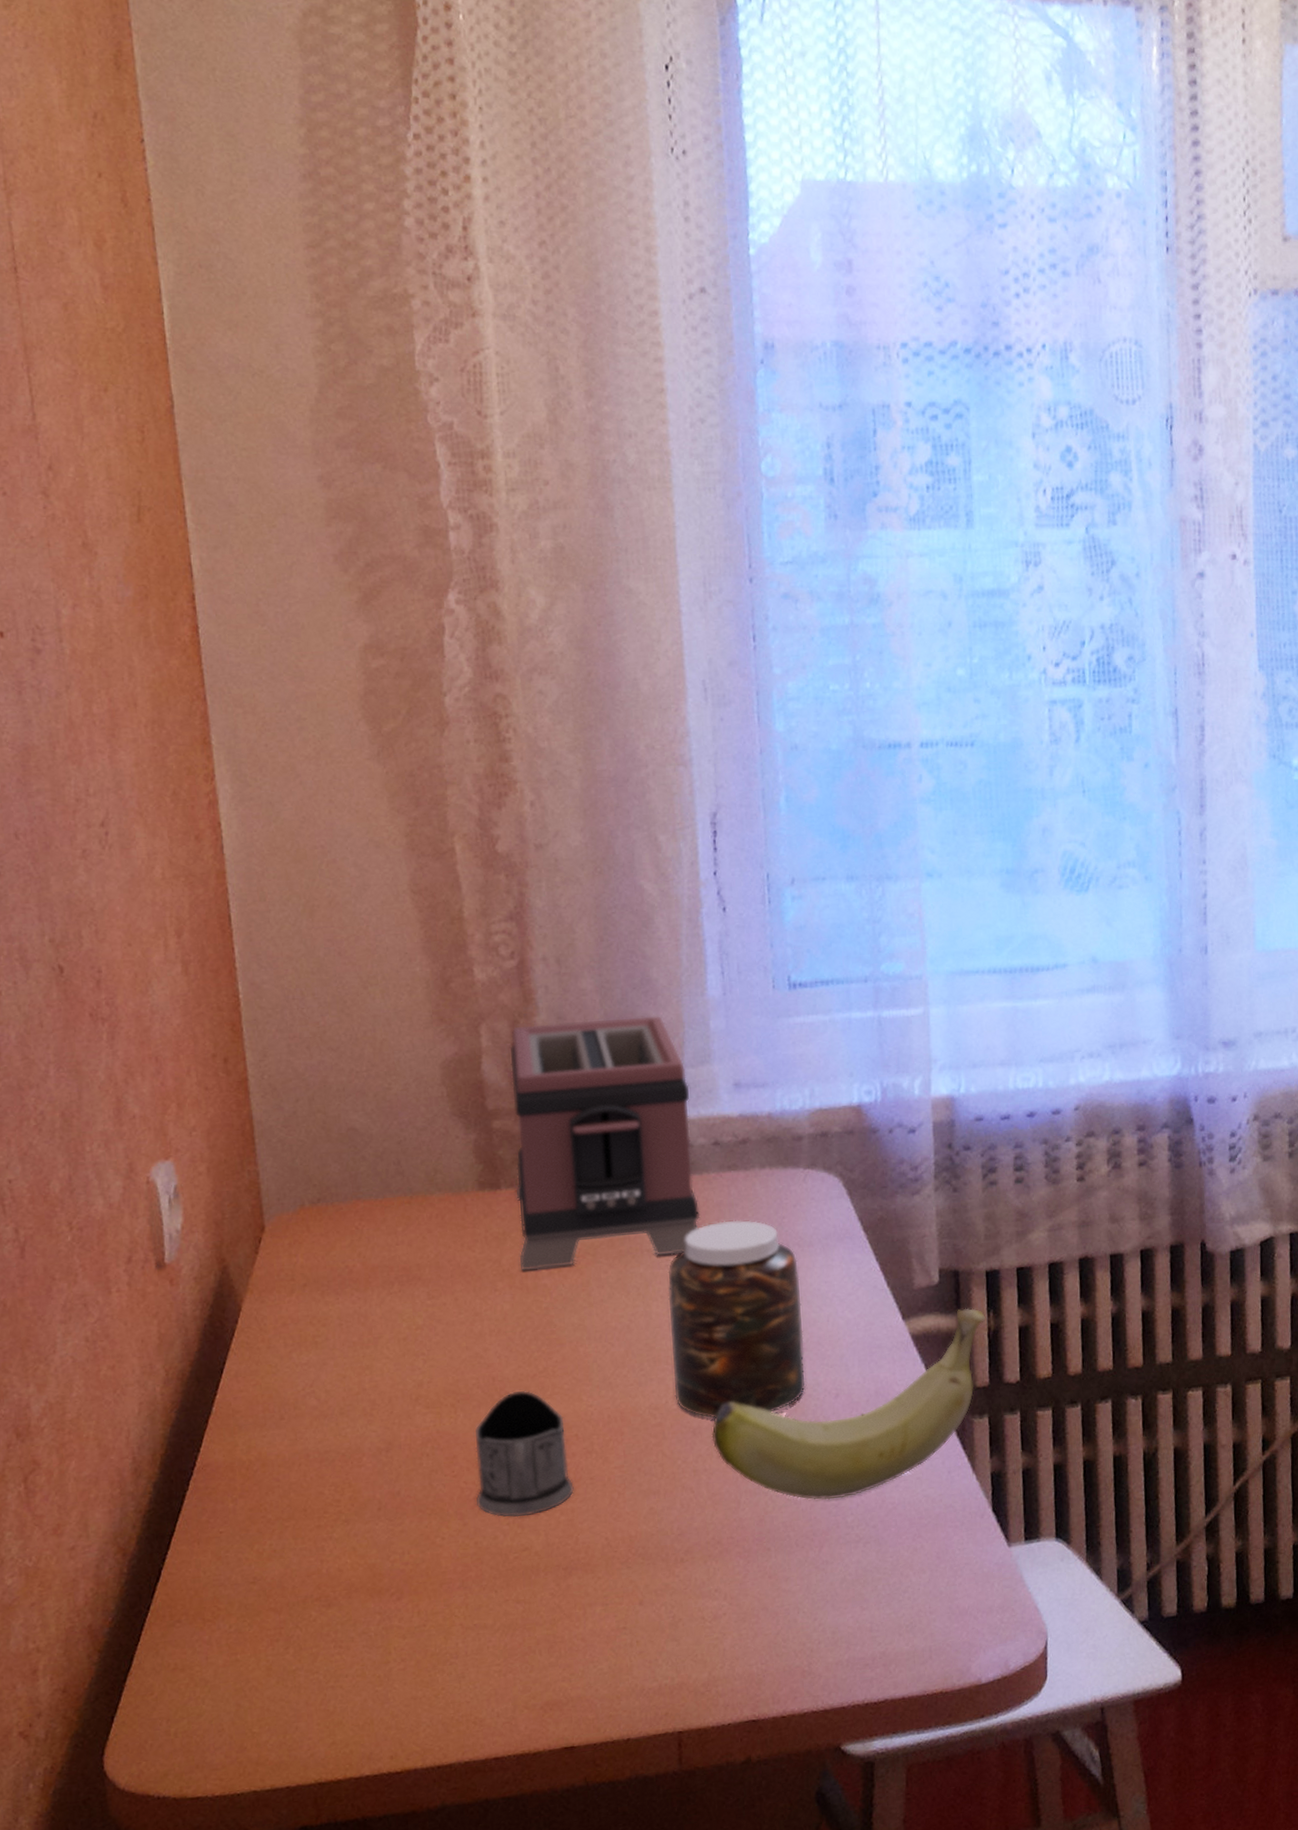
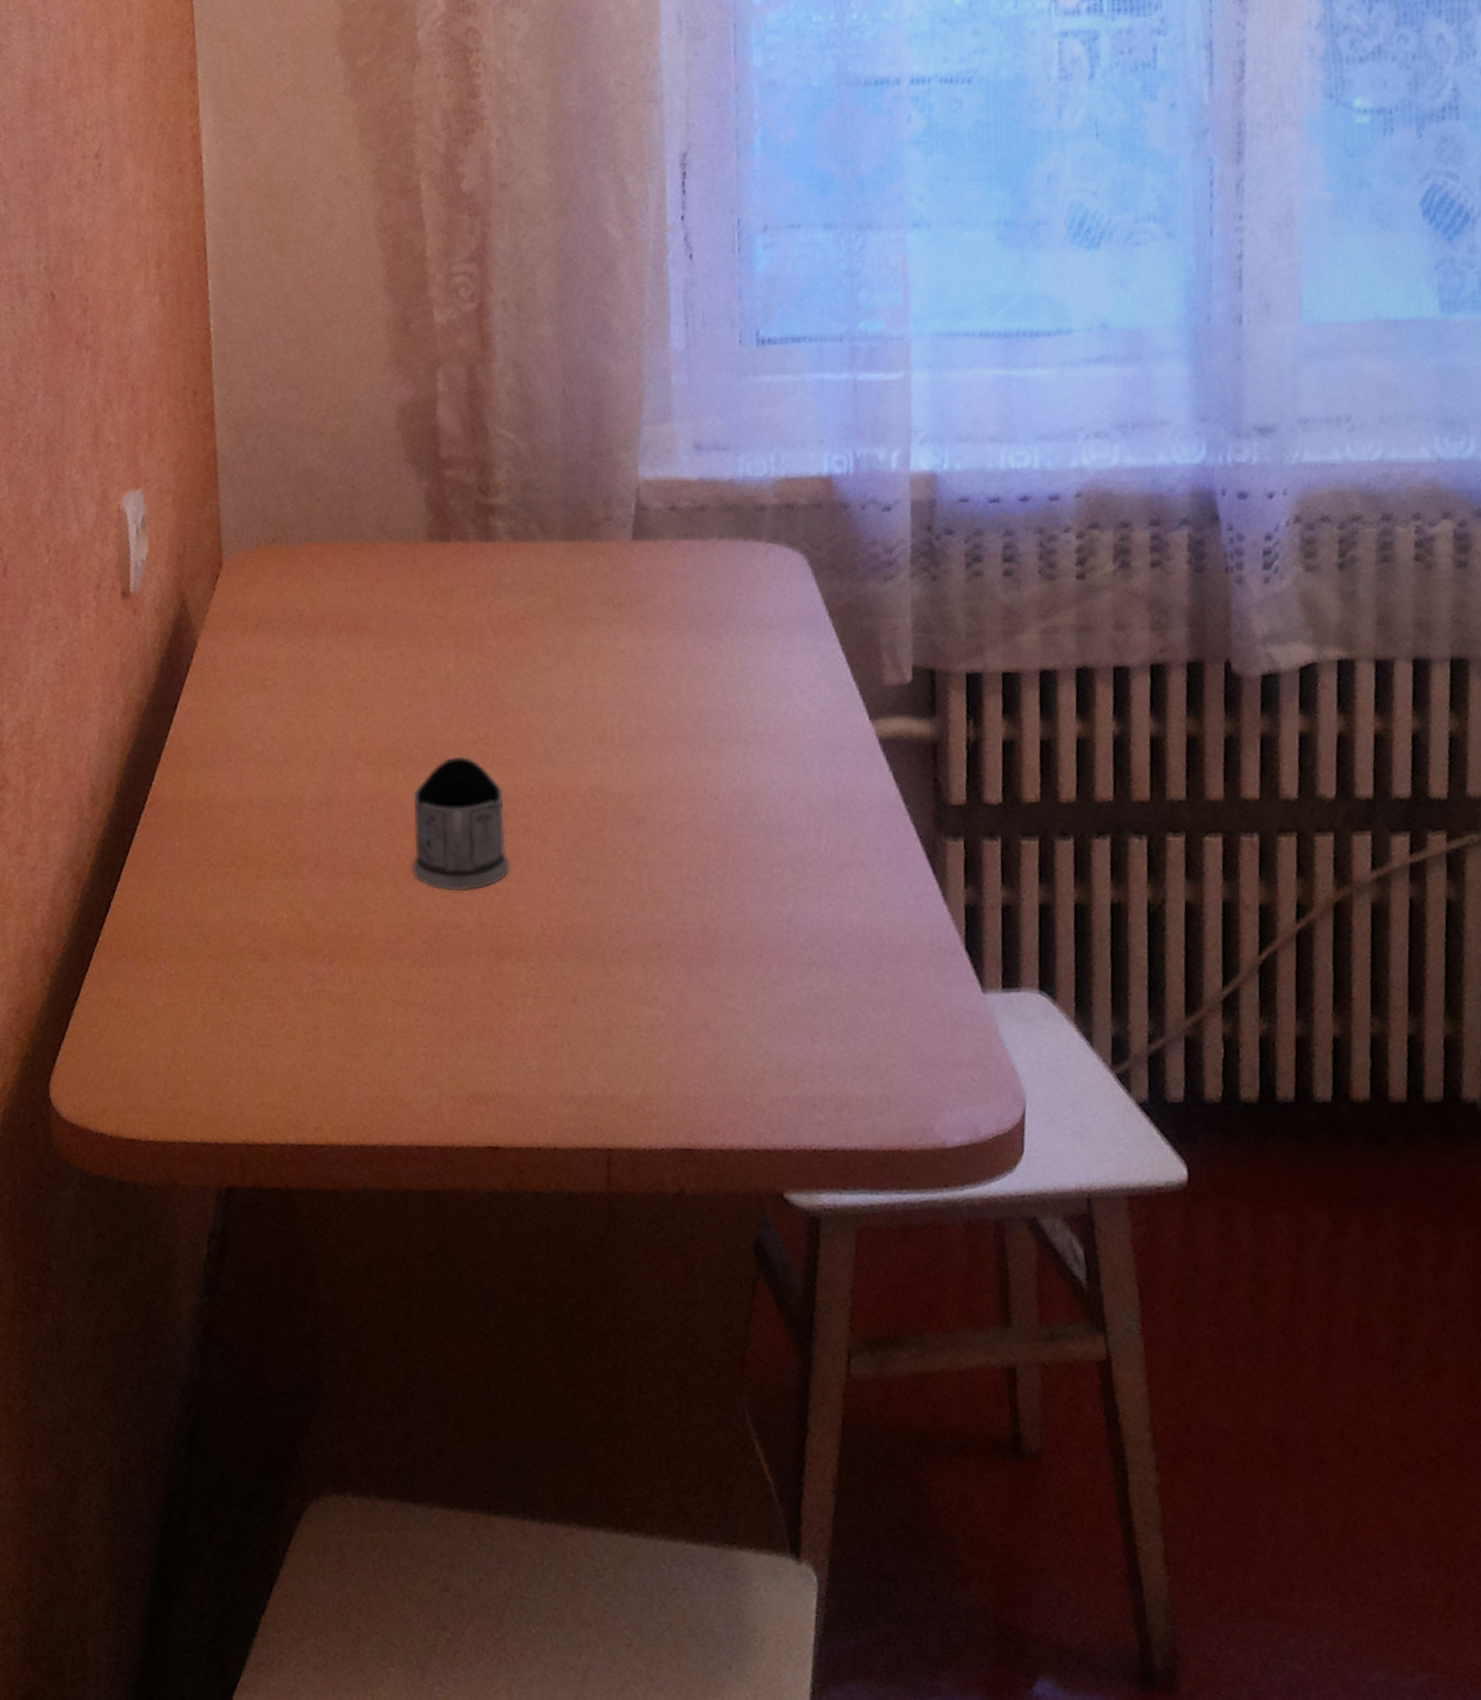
toaster: present [509,1016,701,1270] -> none [465,368,653,630]
jar: present [668,1220,806,1418] -> none [616,593,759,807]
banana: present [711,1308,986,1500] -> none [656,713,965,913]

